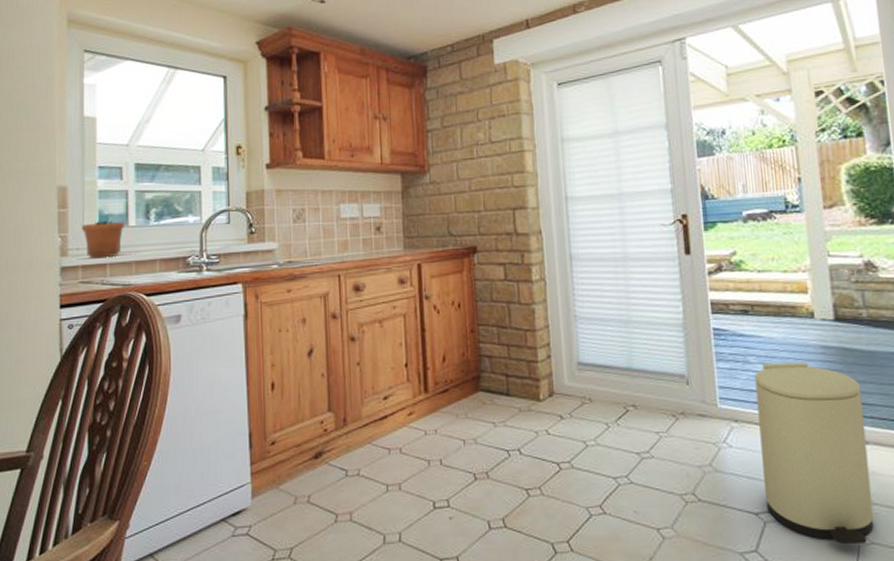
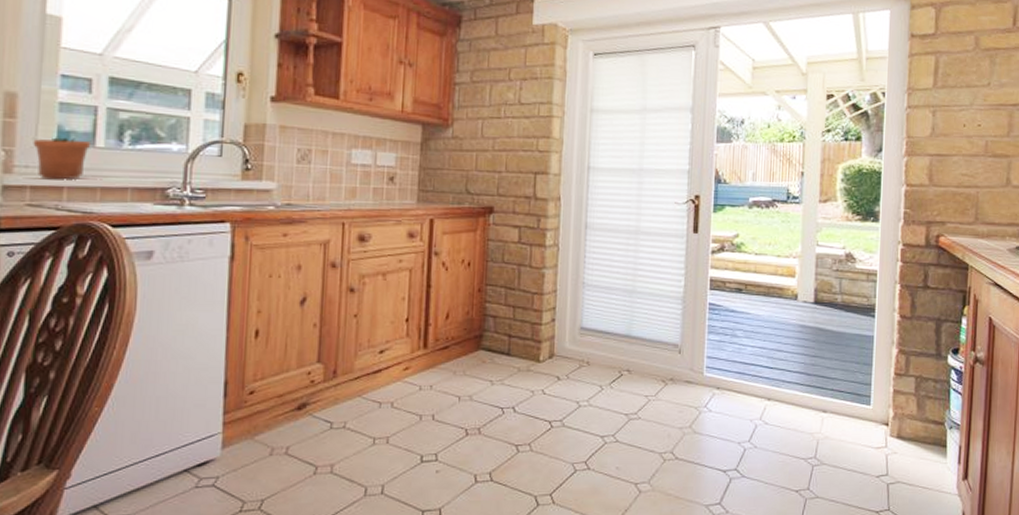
pedal bin: present [754,361,874,544] -> none [734,337,827,497]

